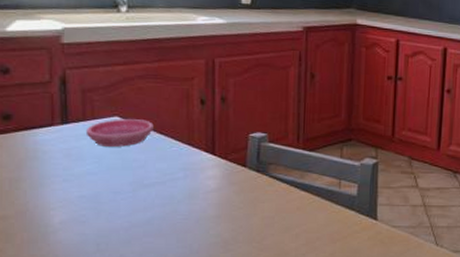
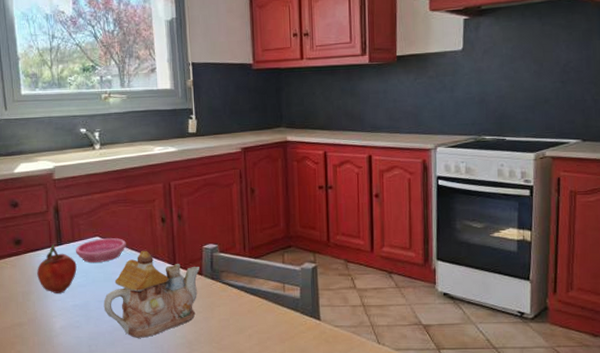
fruit: none [32,122,87,182] -> present [37,244,77,293]
teapot: none [119,135,243,236] -> present [103,250,200,338]

